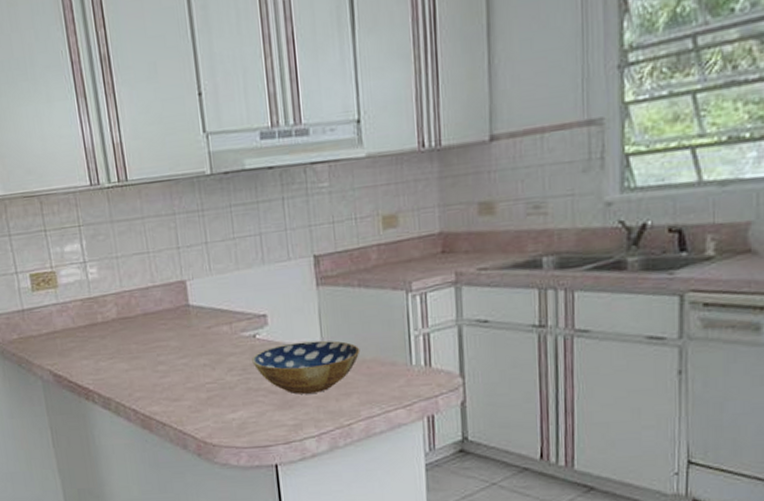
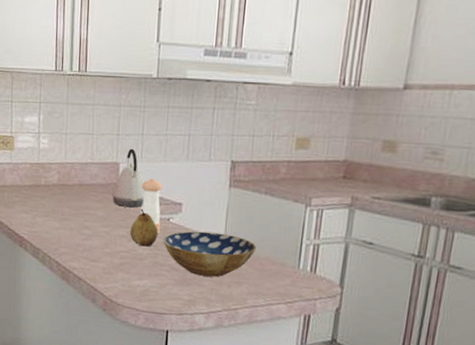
kettle: none [183,261,222,332] -> present [112,148,145,208]
fruit: none [212,329,246,373] -> present [130,208,159,247]
pepper shaker: none [215,291,247,354] -> present [140,178,162,233]

